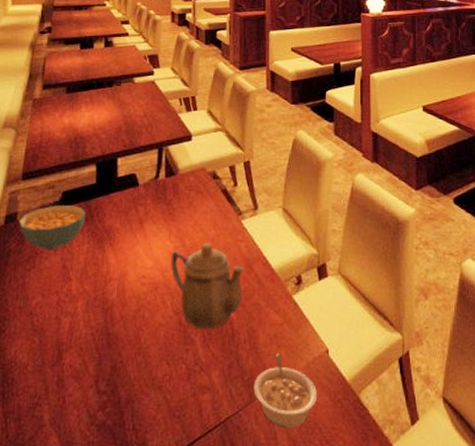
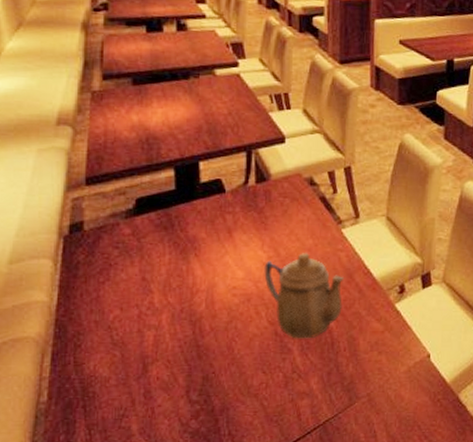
cereal bowl: present [19,205,86,251] -> none [86,213,165,262]
legume: present [253,353,318,429] -> none [353,359,418,428]

